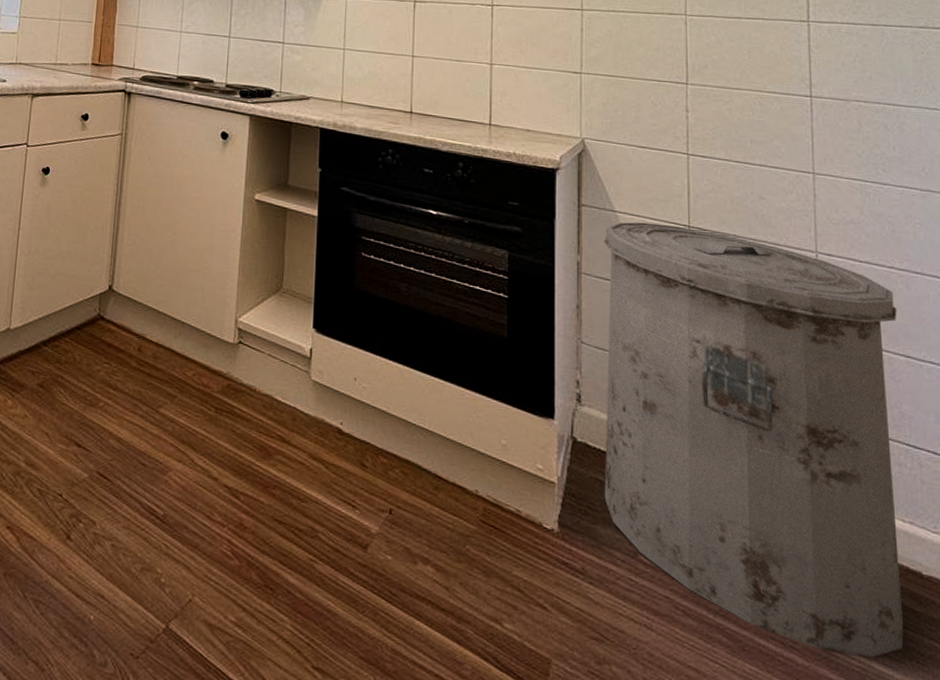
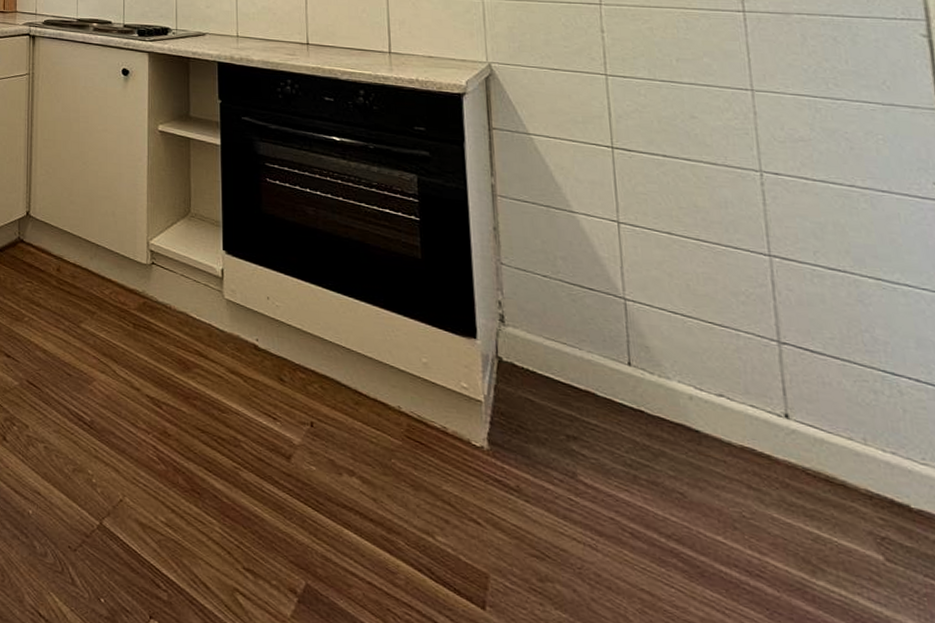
trash can: present [604,222,904,658] -> none [519,144,892,592]

